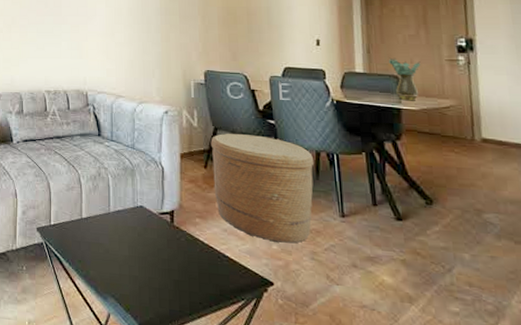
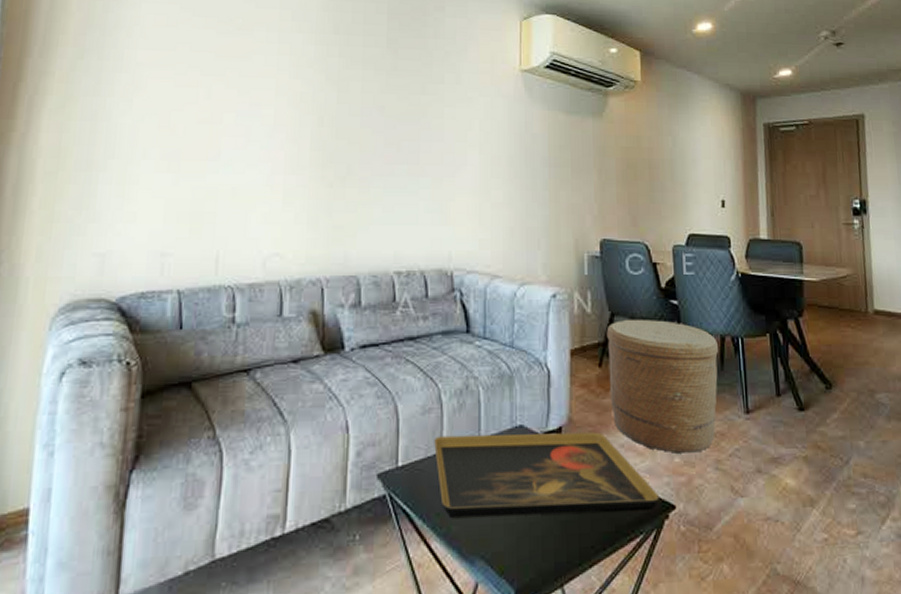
decorative tray: none [76,207,258,283] -> present [434,432,659,519]
vase: present [389,57,421,101] -> none [792,221,821,271]

